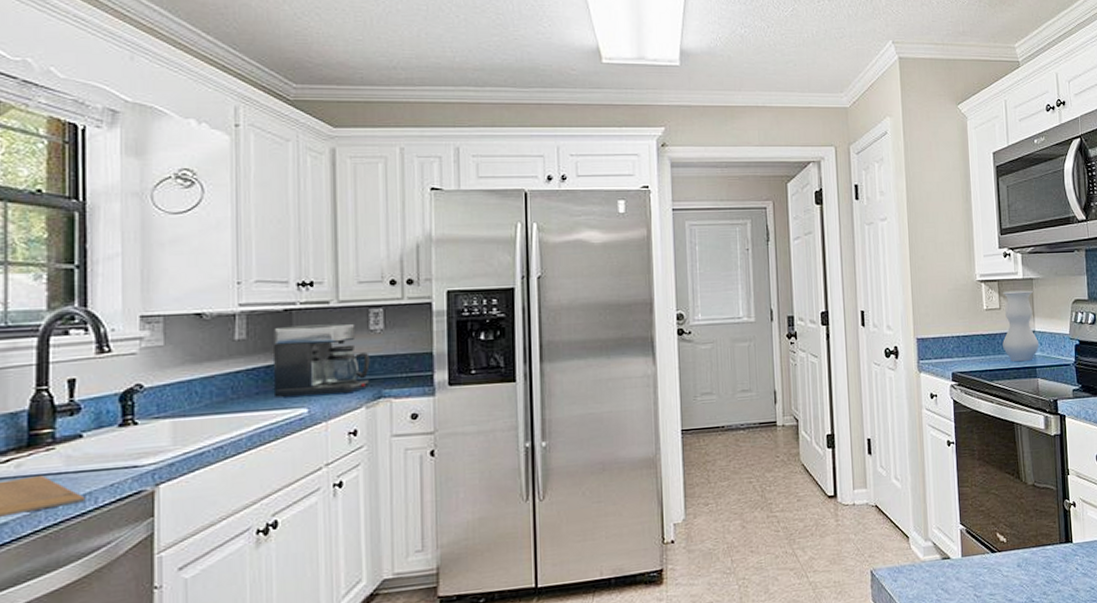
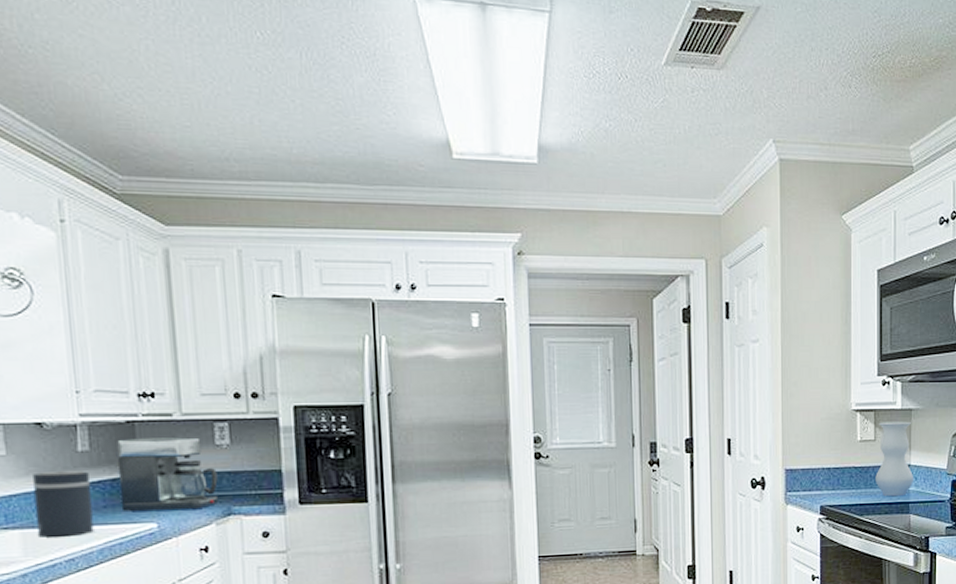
cylinder: none [187,359,245,426] -> present [33,471,94,537]

